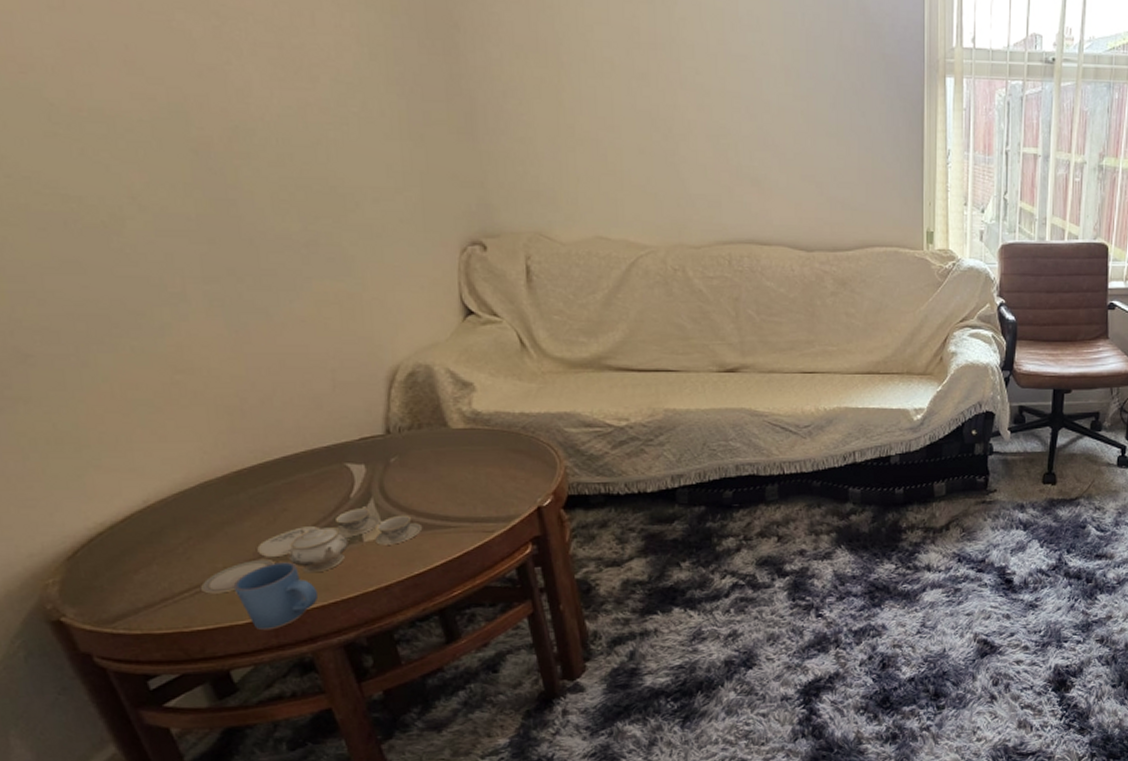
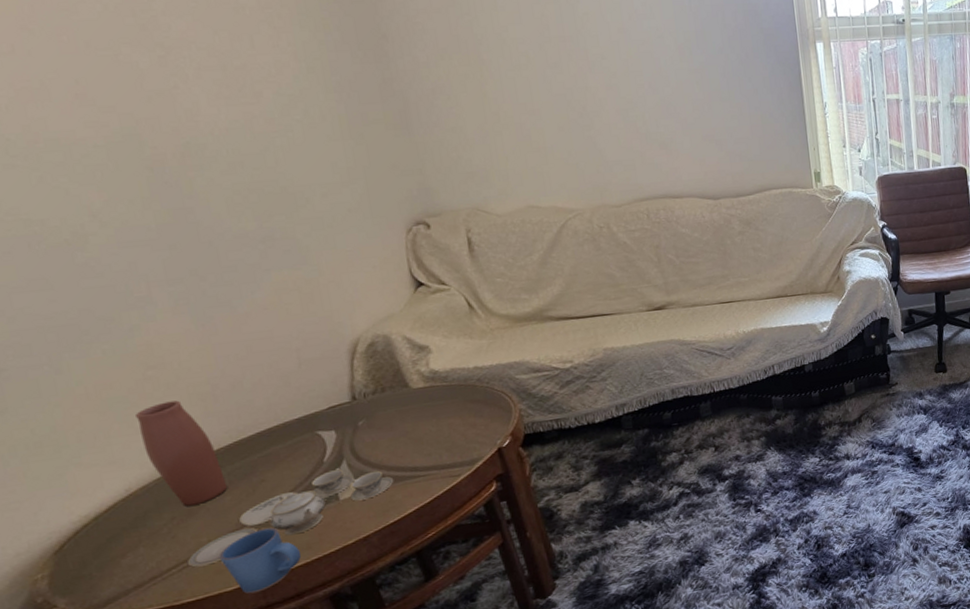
vase: none [160,411,249,528] -> present [135,400,228,507]

